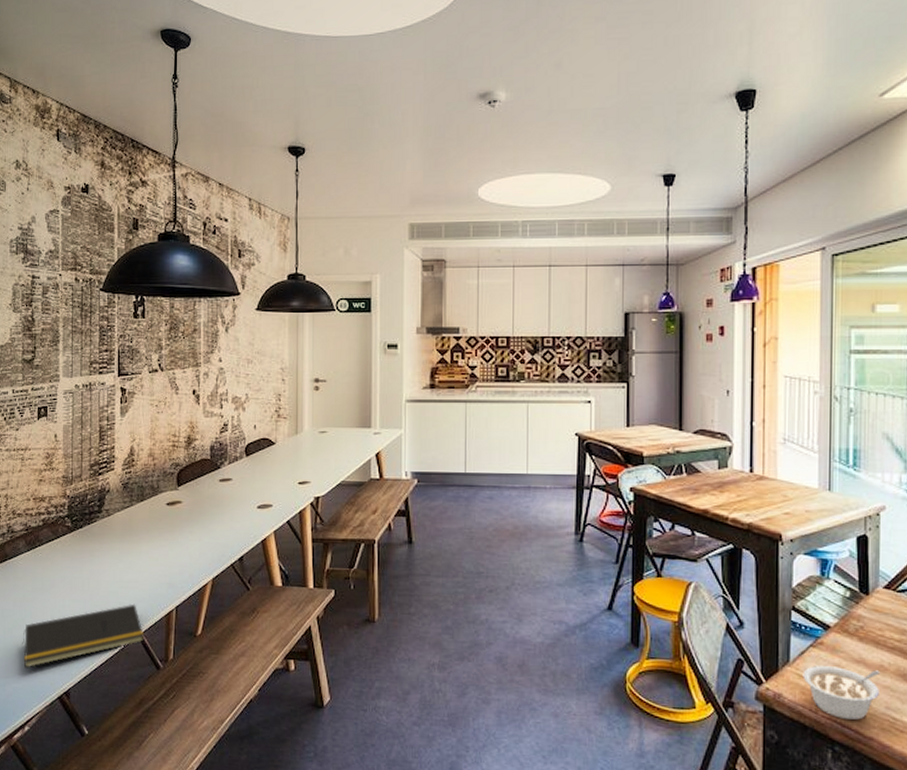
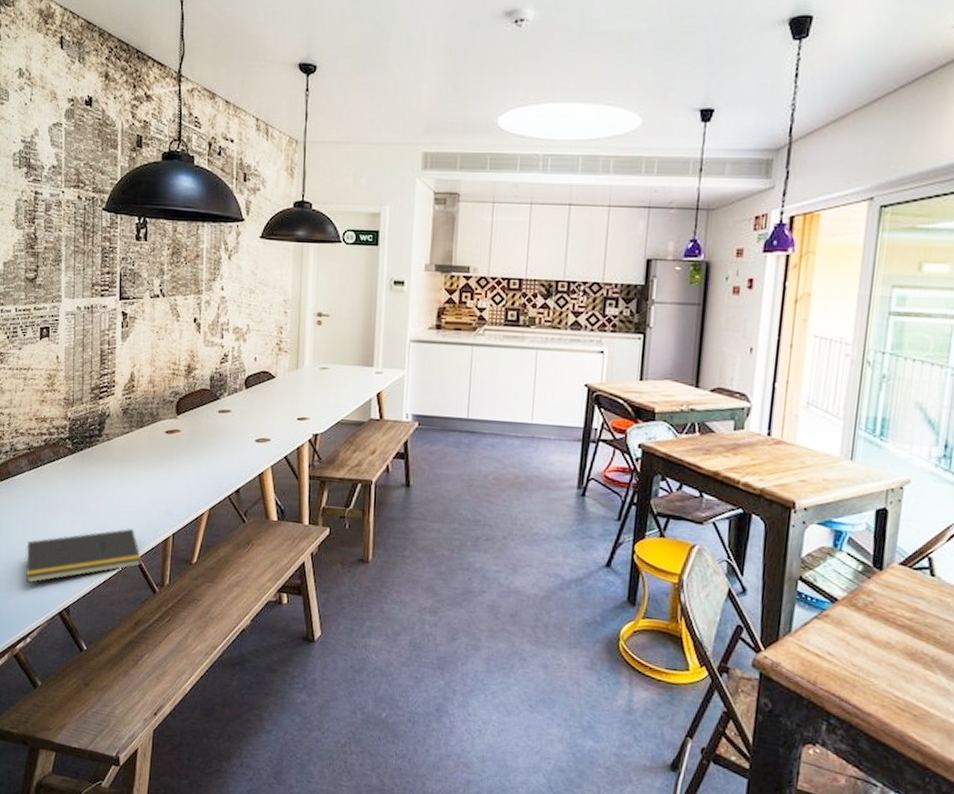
legume: present [803,666,881,720] -> none [803,637,887,695]

